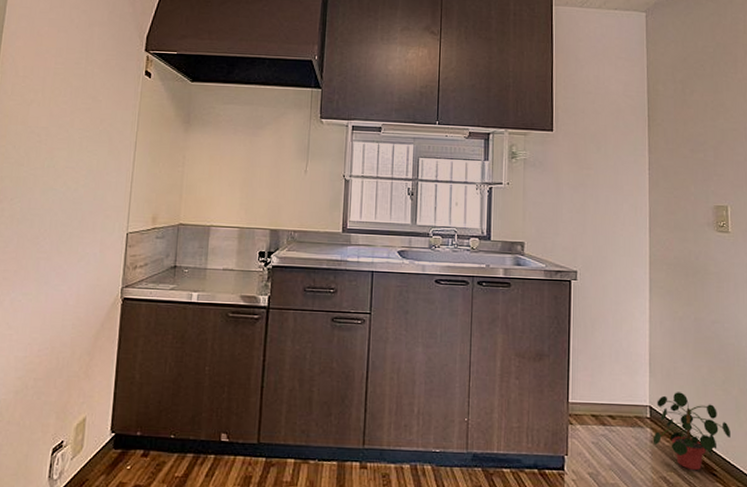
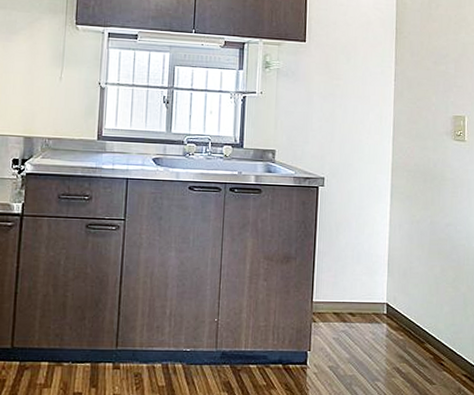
potted plant: present [653,392,730,471] -> none [388,290,458,362]

